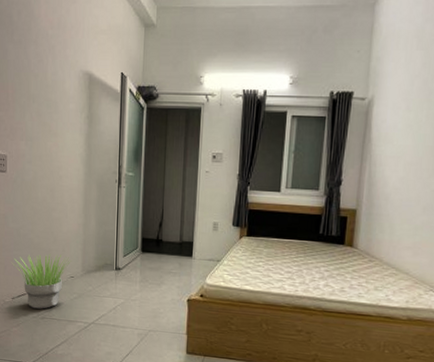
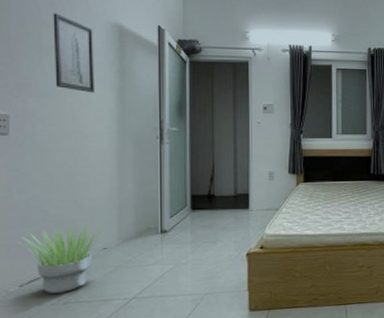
wall art: none [38,64,69,138] -> present [53,13,94,93]

